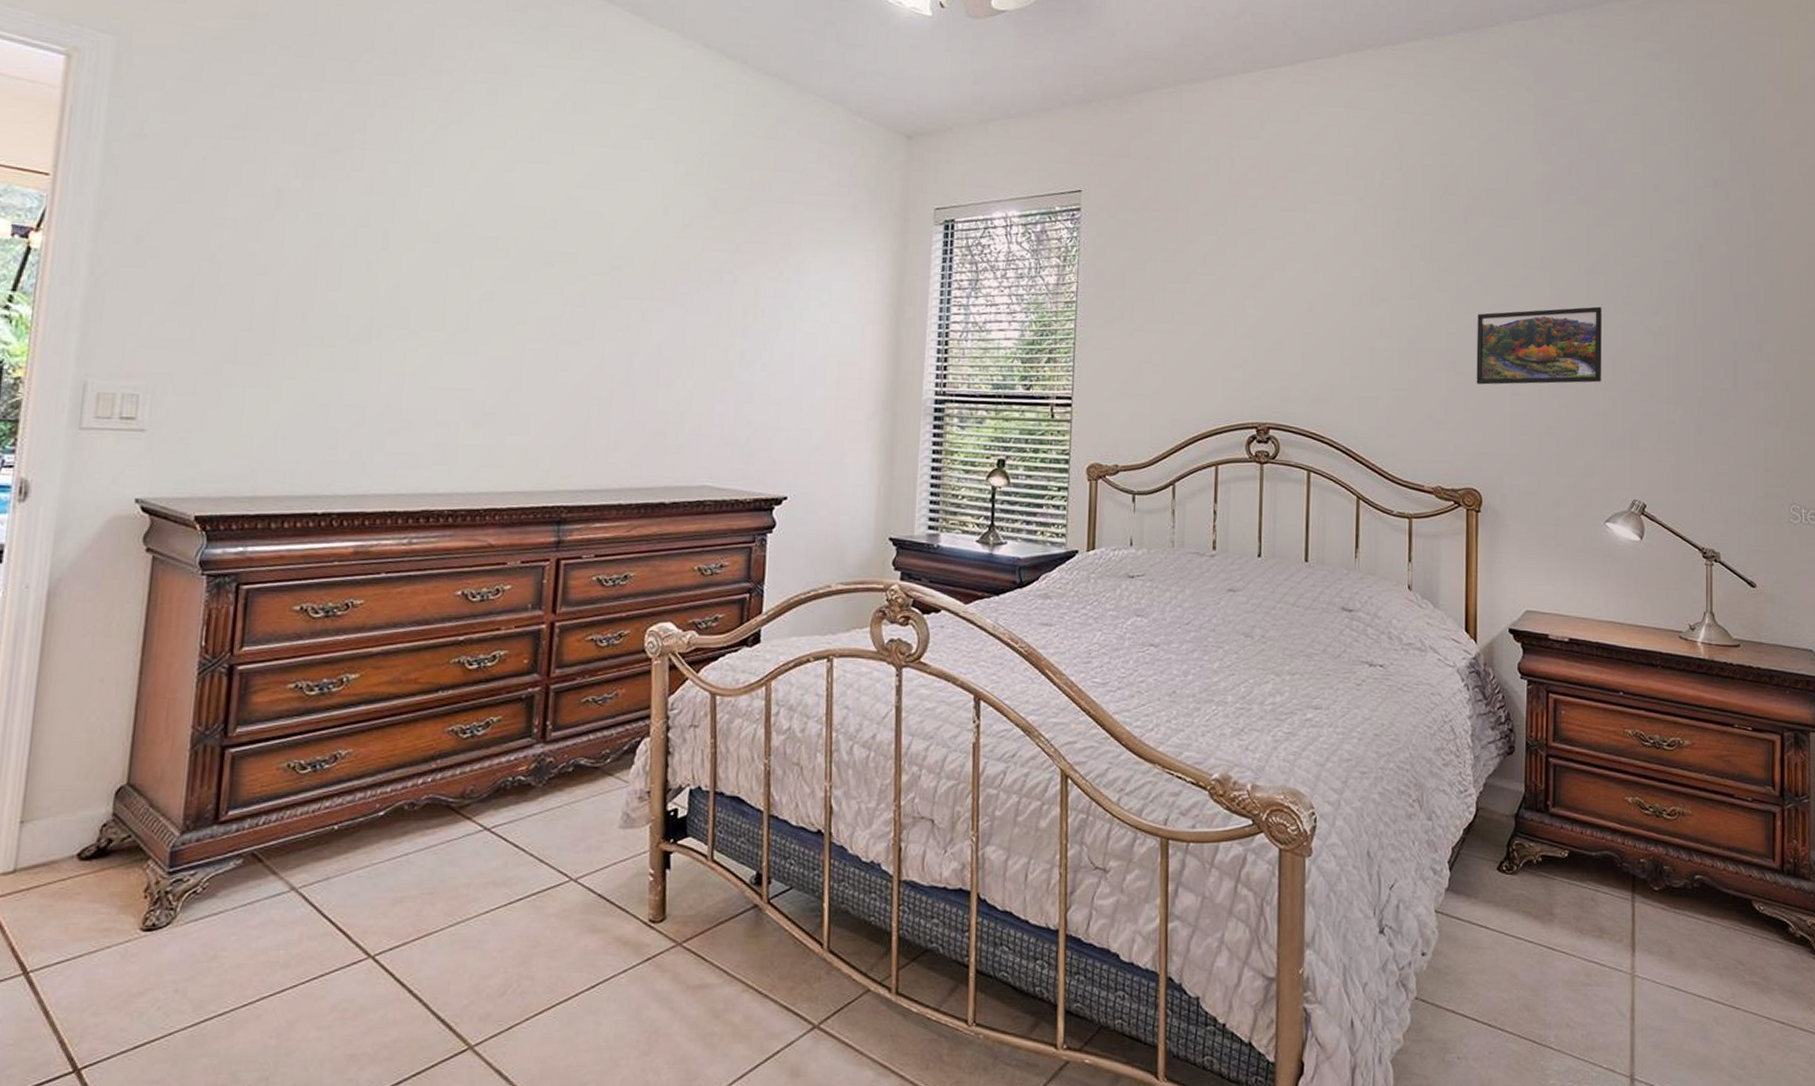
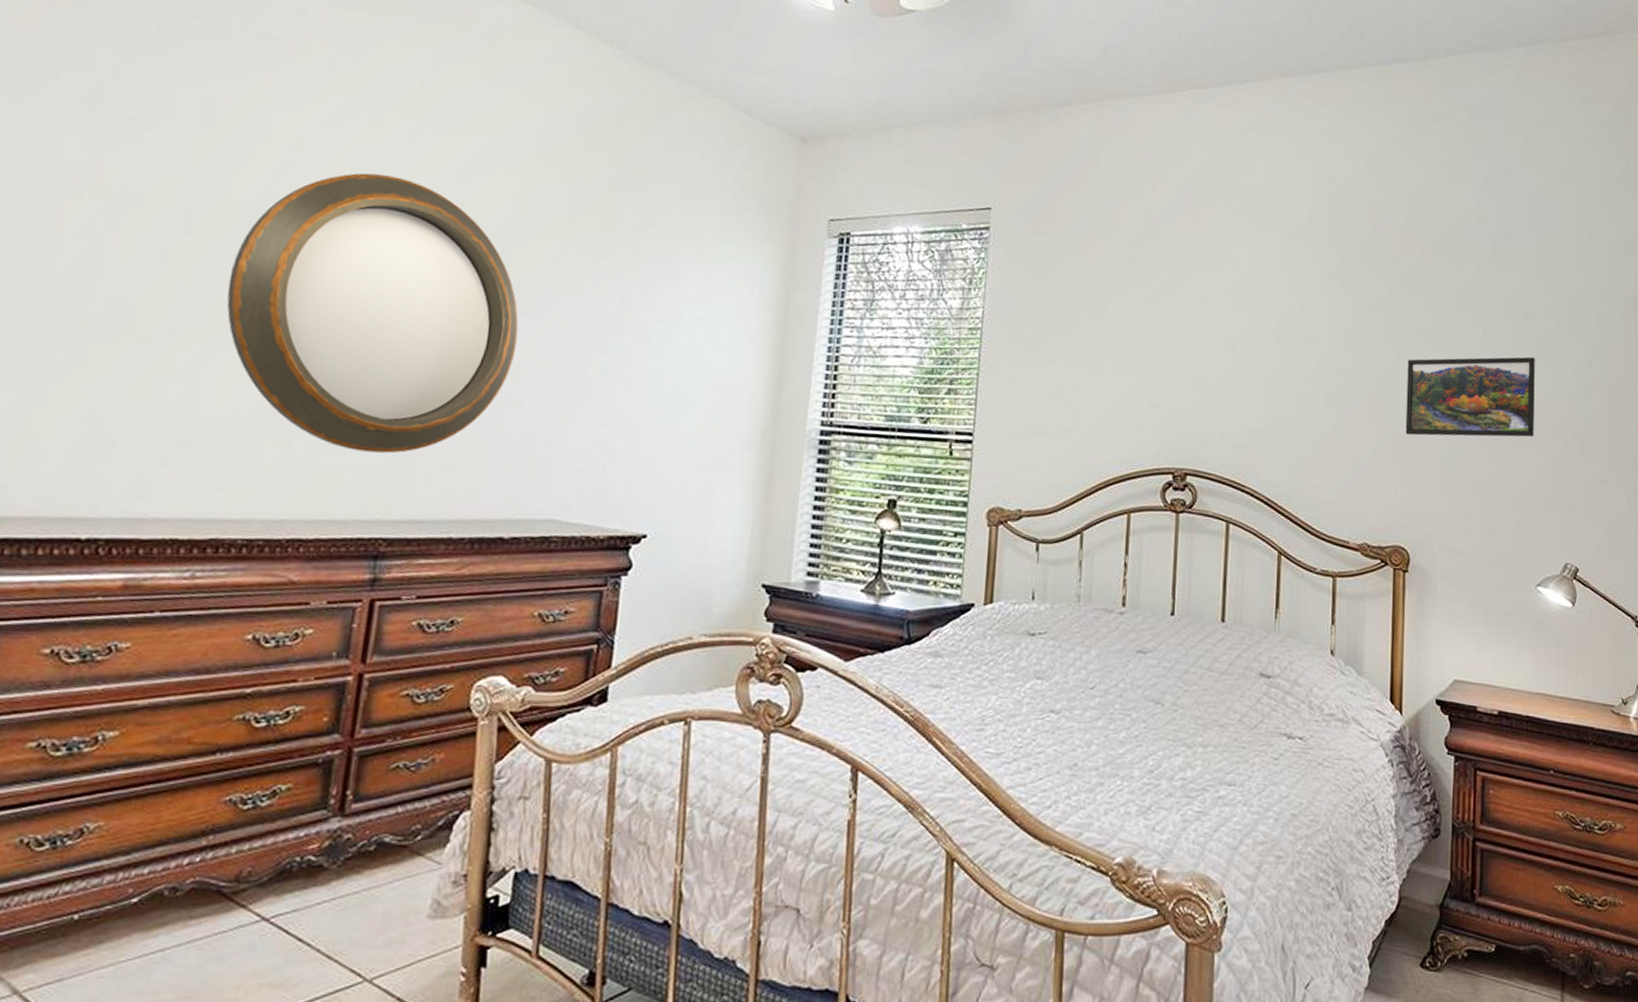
home mirror: none [422,187,668,433] -> present [226,172,519,454]

